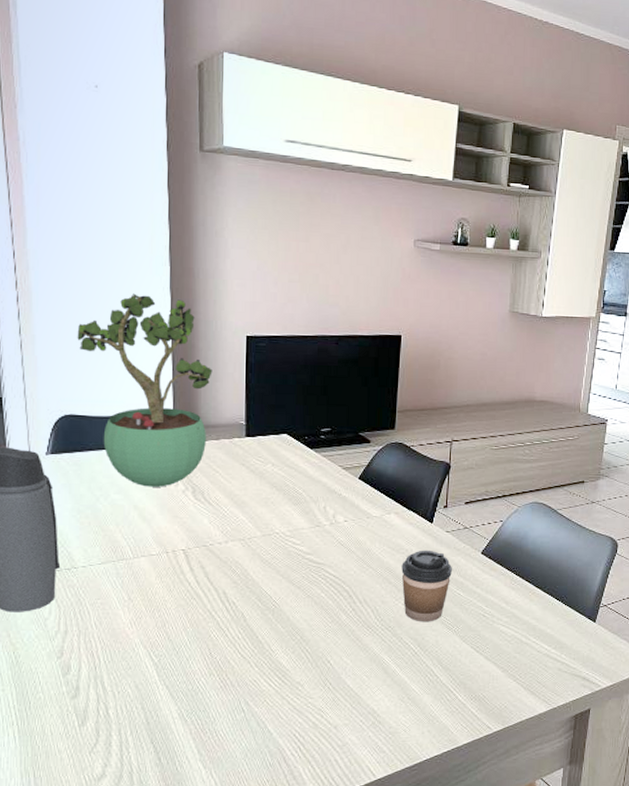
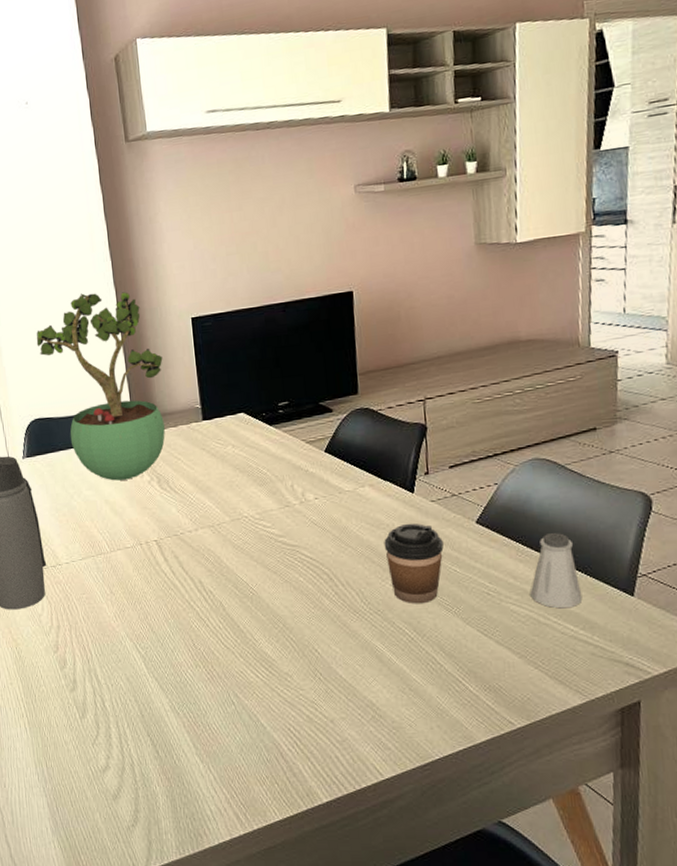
saltshaker: none [517,567,557,631] -> present [530,533,583,609]

